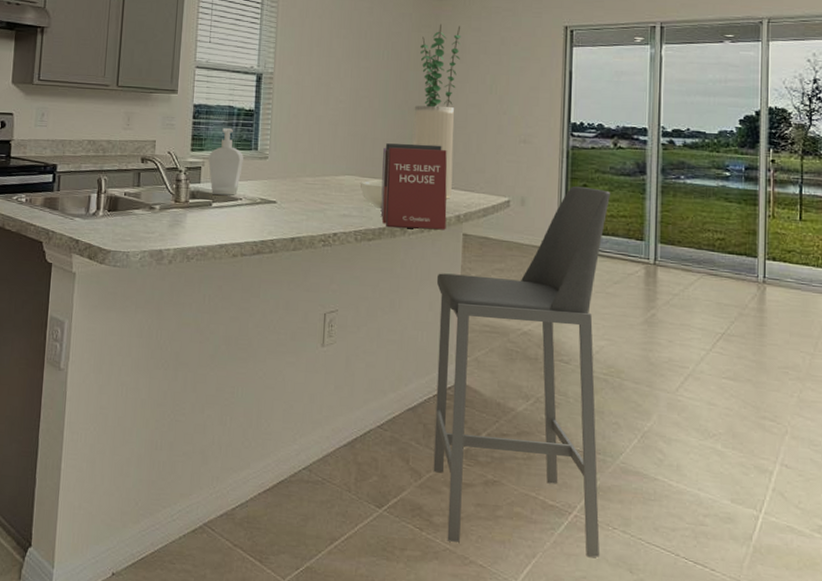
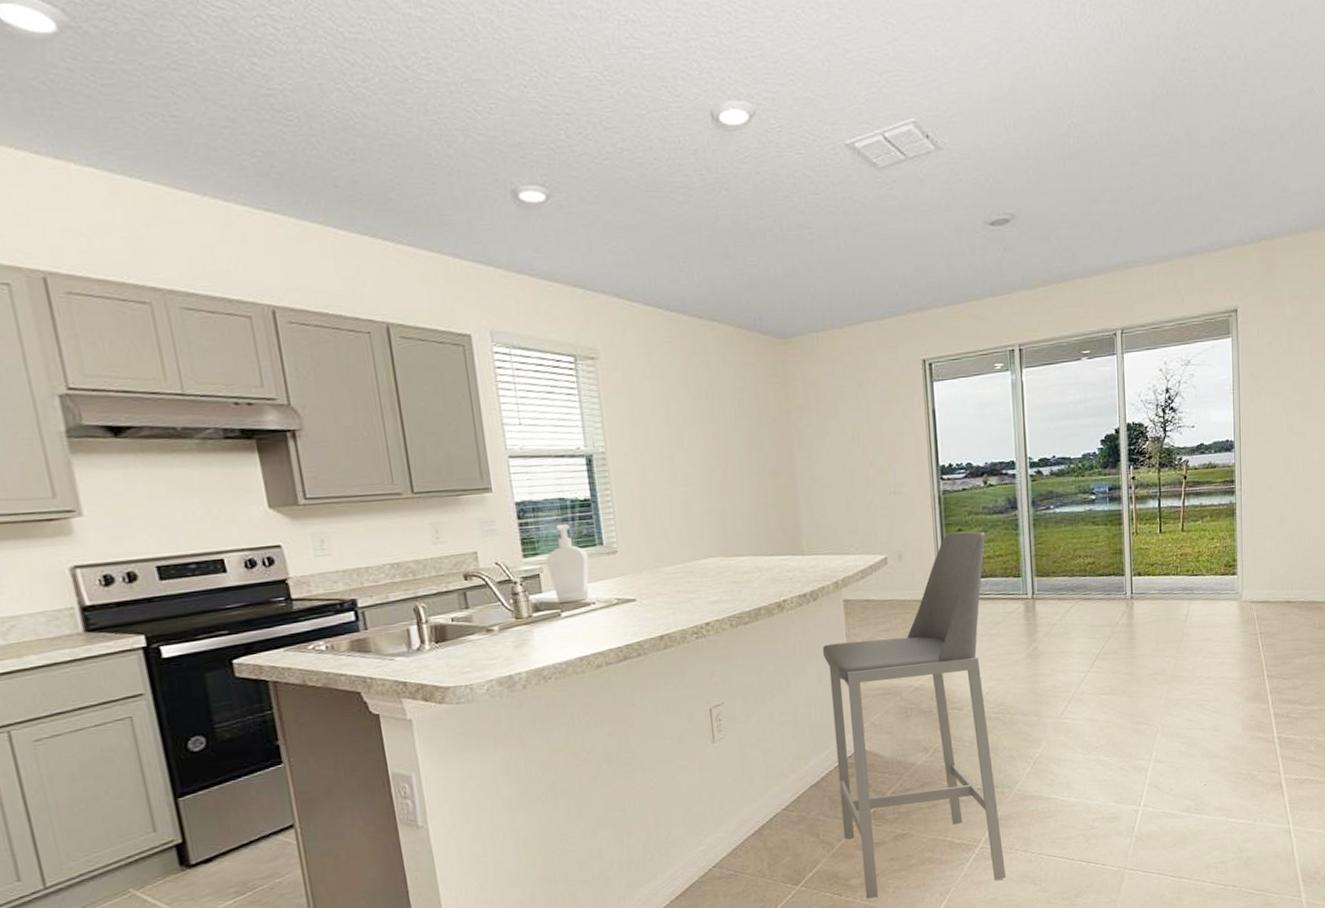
bowl: present [360,180,383,209] -> none [726,558,754,589]
books: present [380,143,448,230] -> none [746,509,825,607]
vase: present [412,24,461,199] -> none [770,371,826,567]

